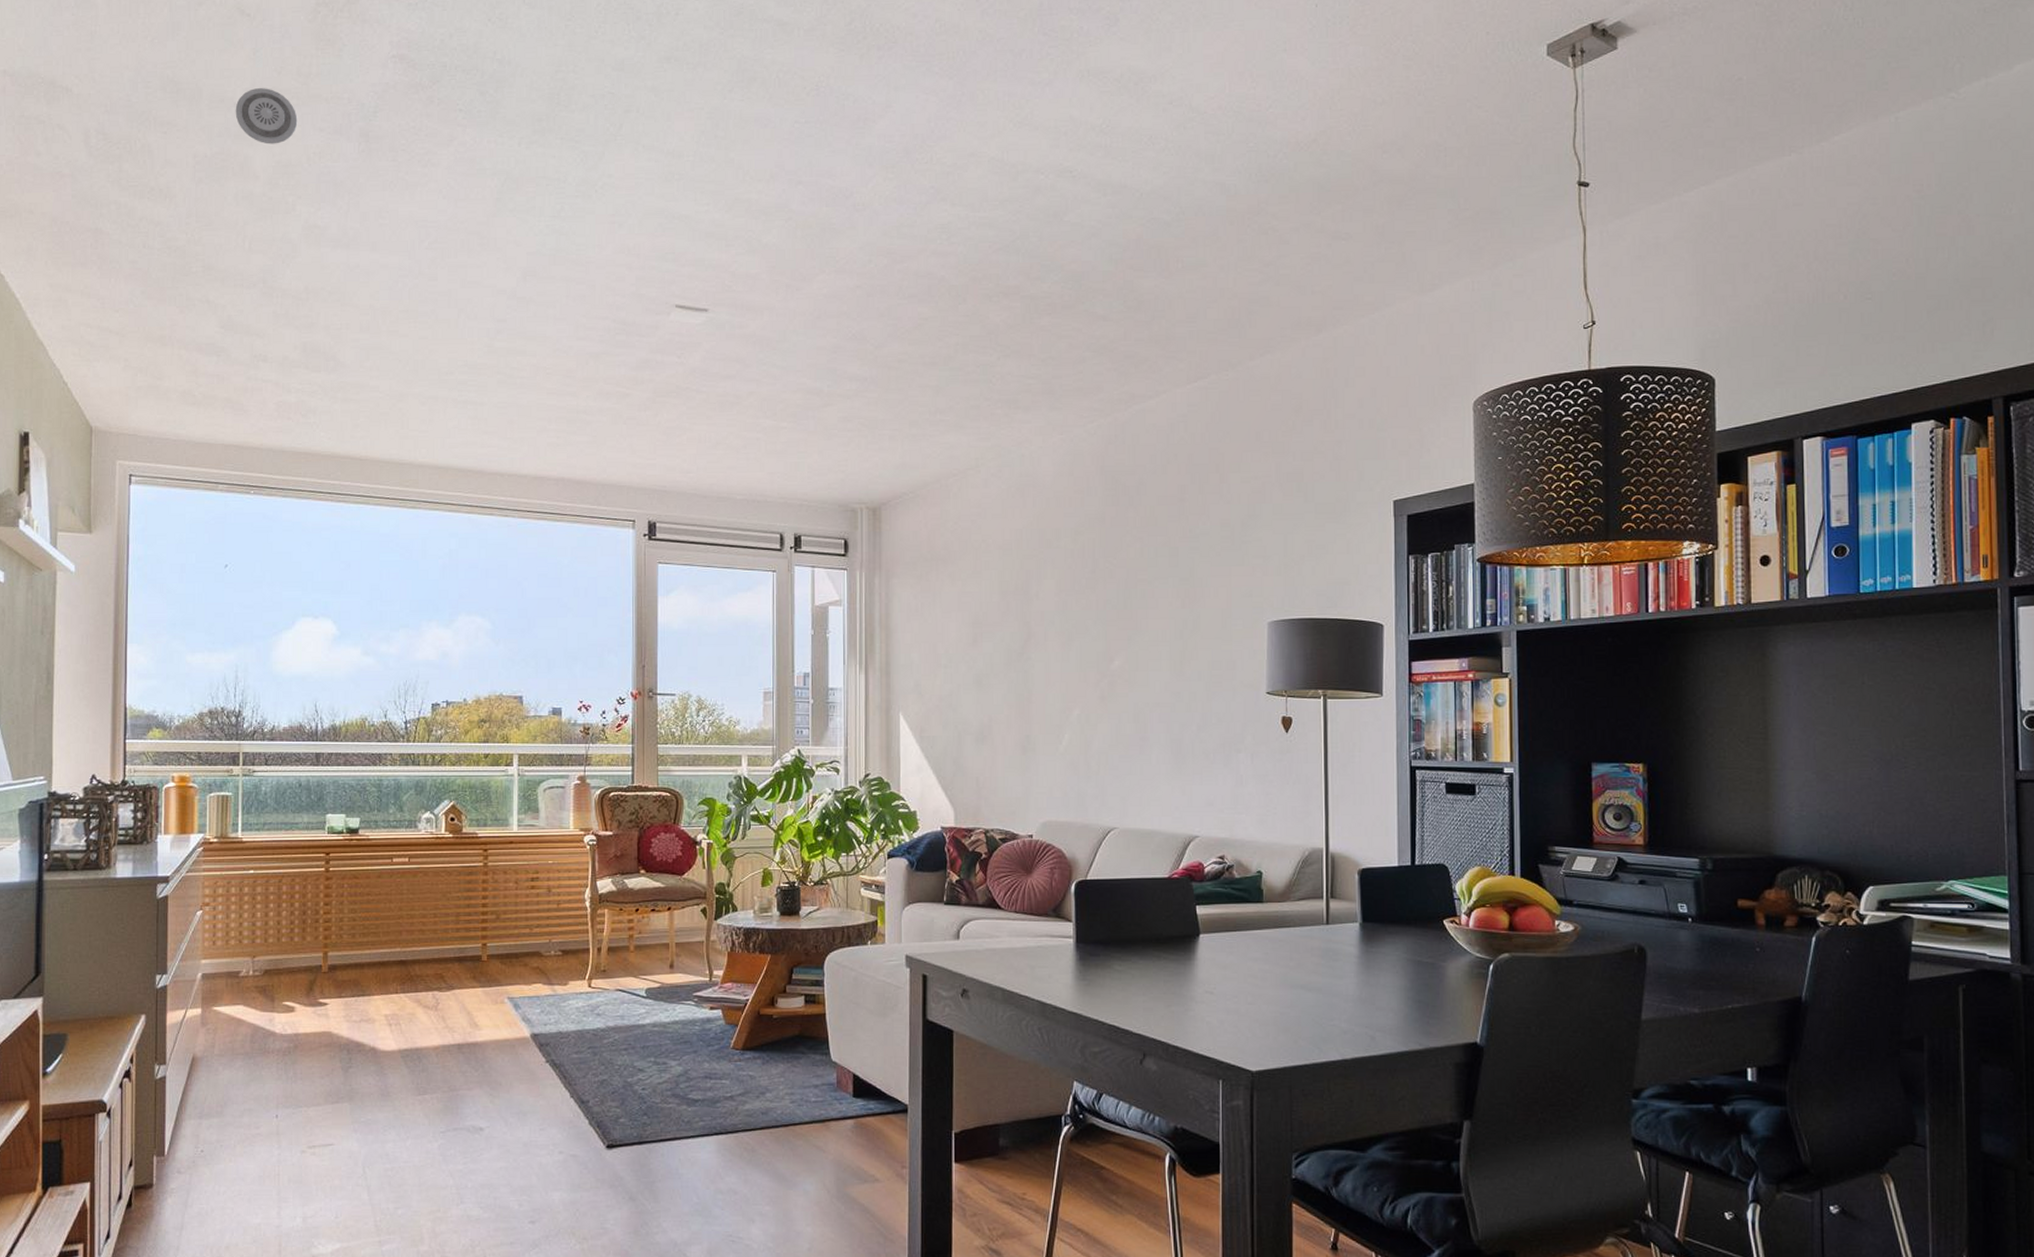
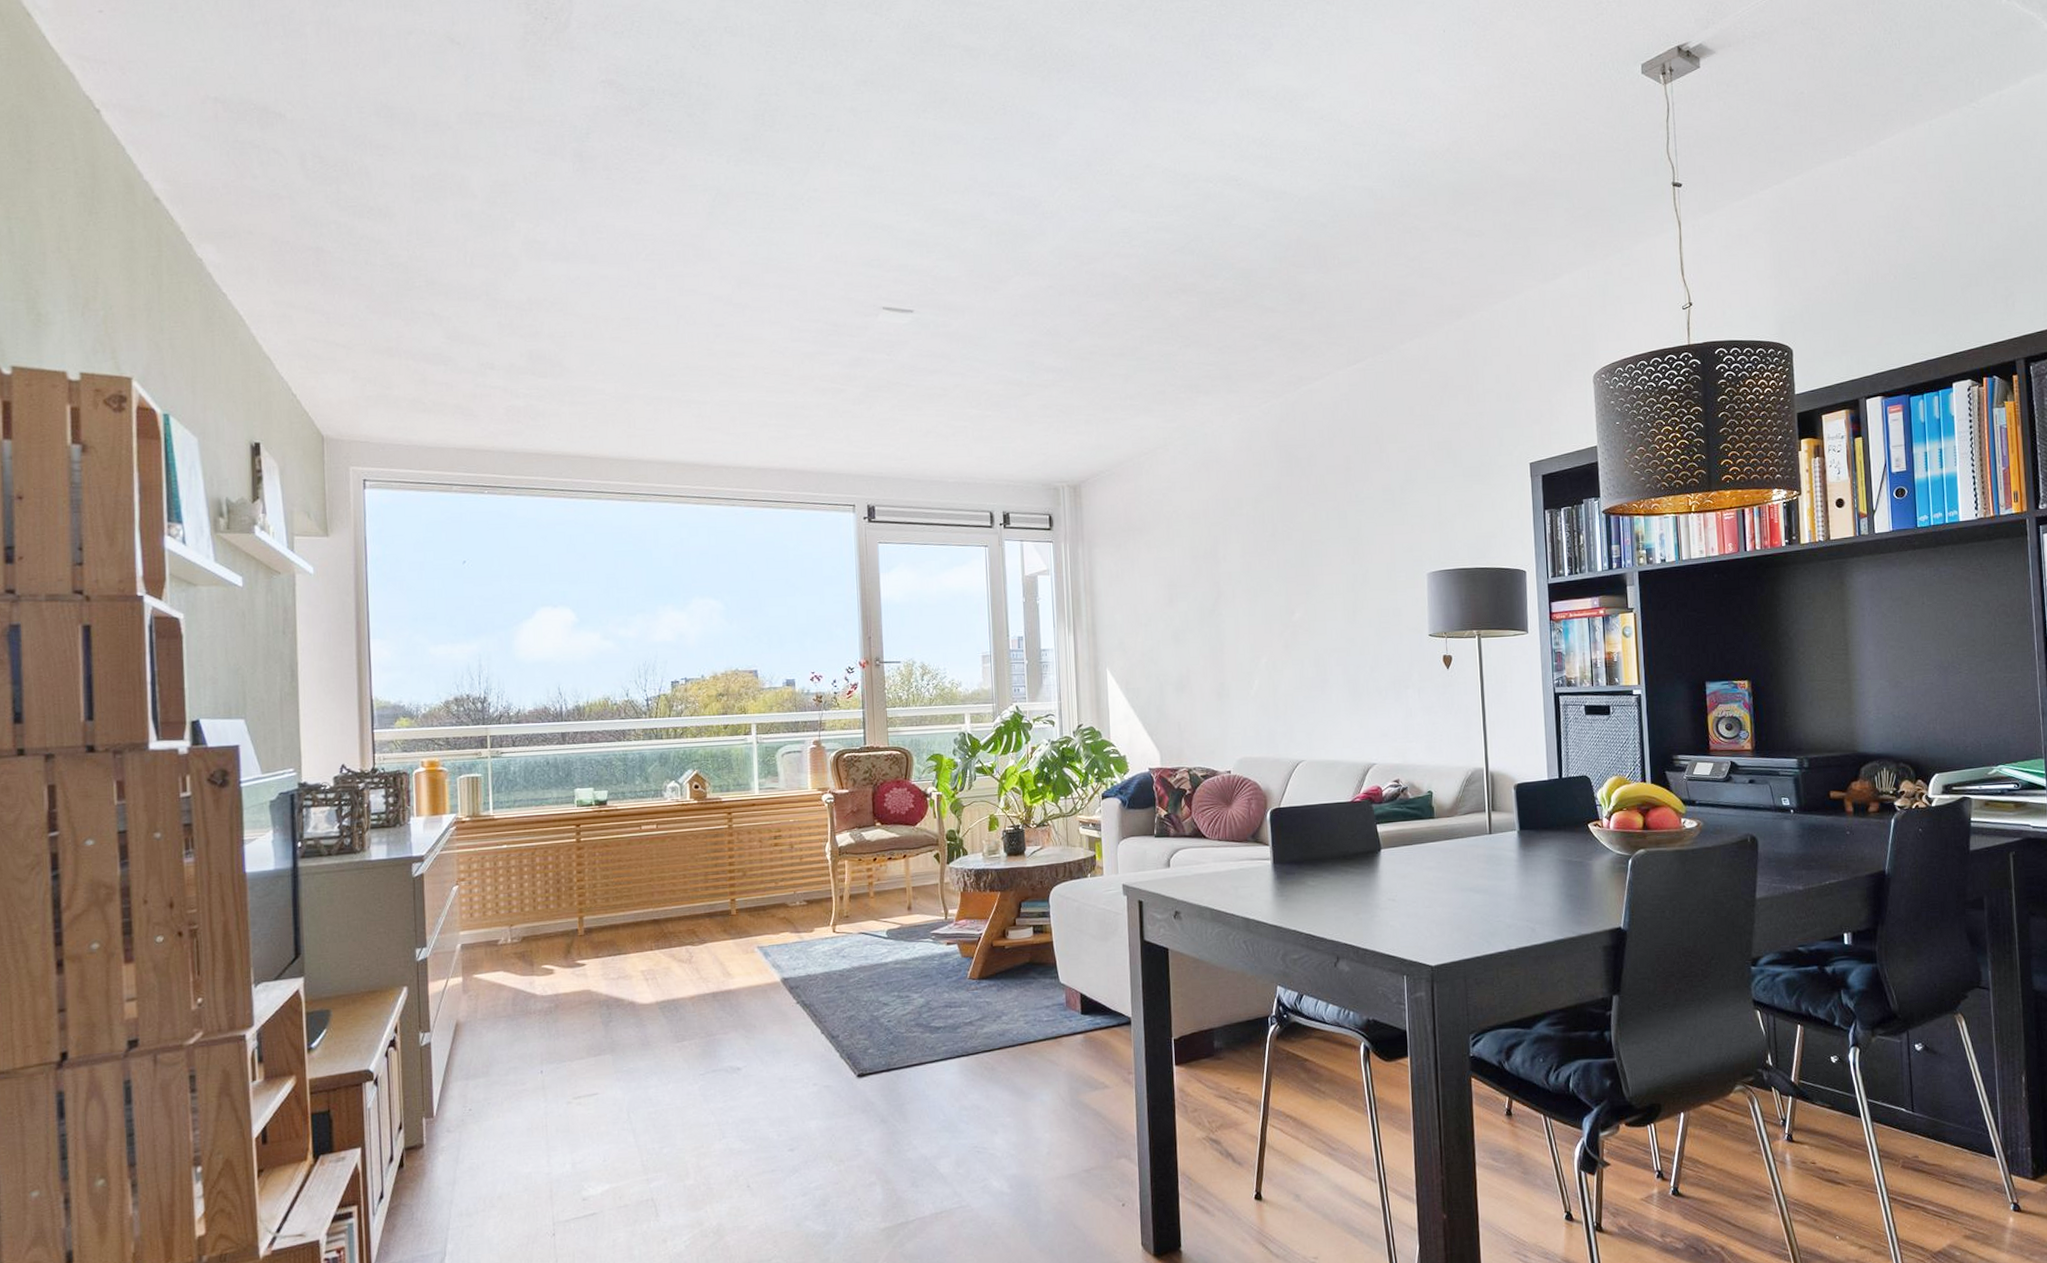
smoke detector: present [235,88,298,145] -> none [450,112,512,165]

